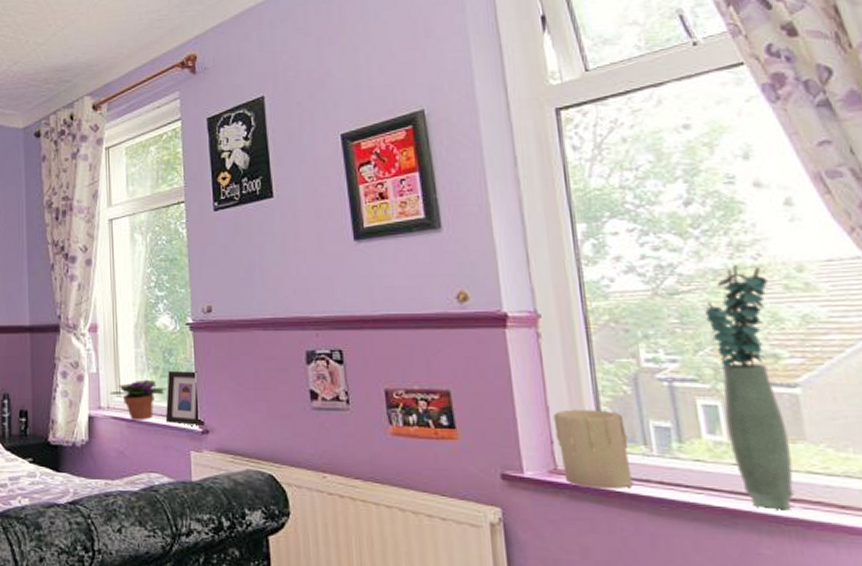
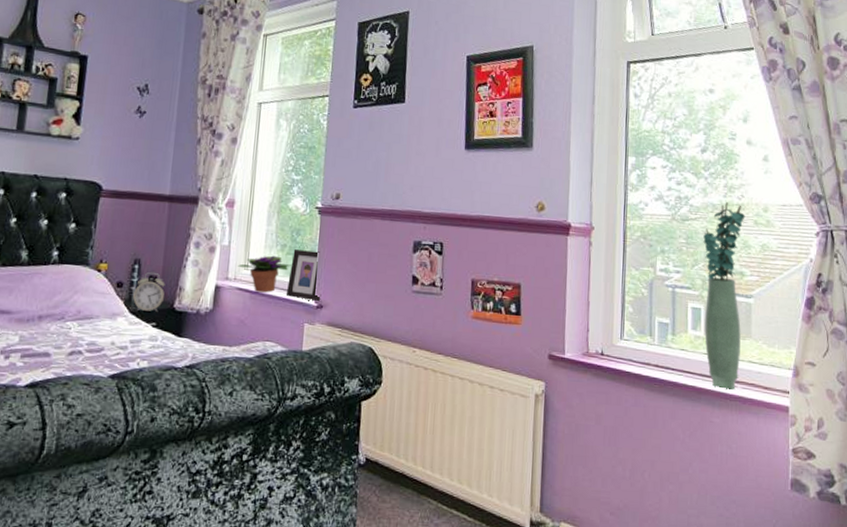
alarm clock: none [6,406,38,448] -> present [133,272,165,312]
candle: present [553,409,633,490] -> none [591,305,640,370]

